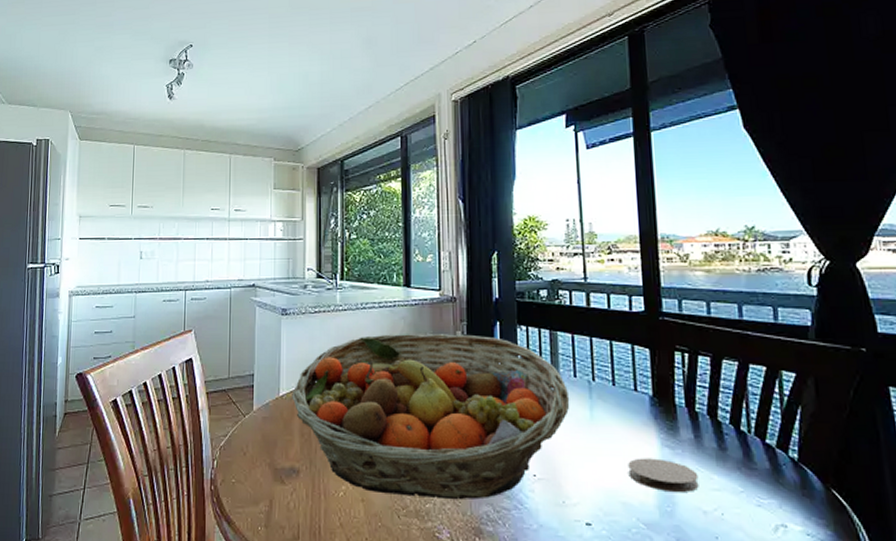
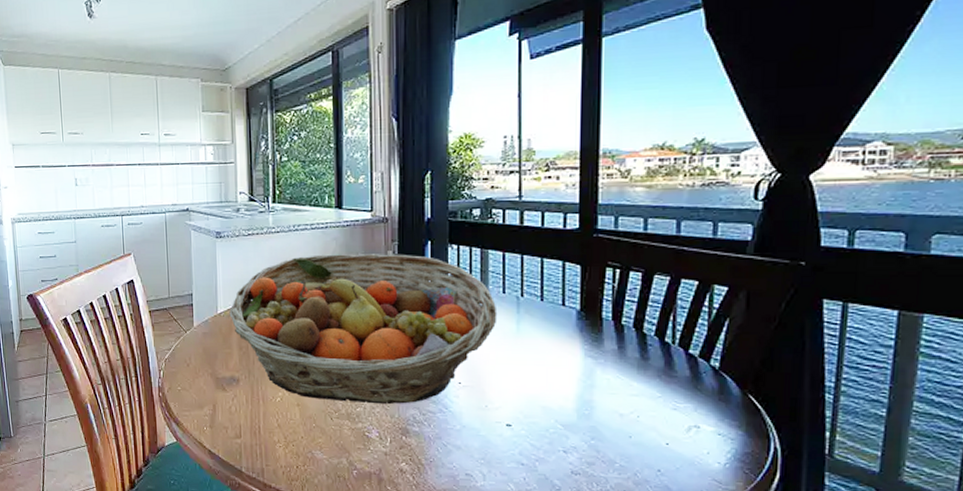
coaster: present [628,458,699,493] -> none [550,367,618,398]

